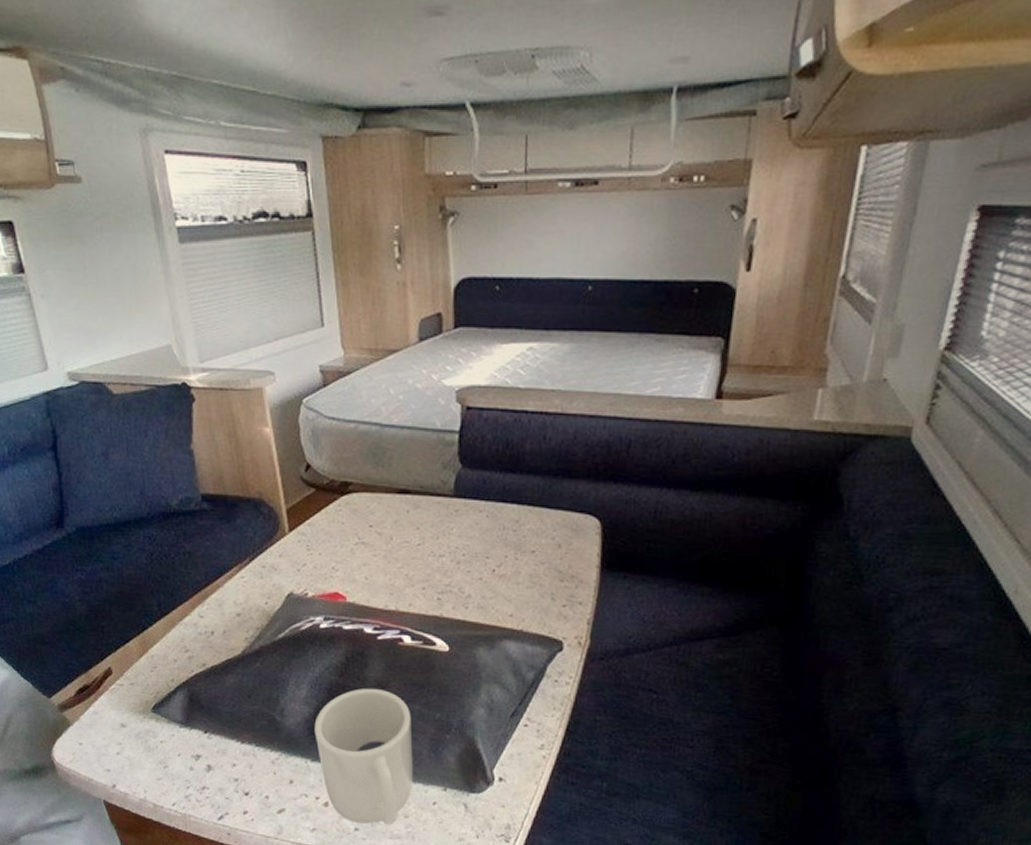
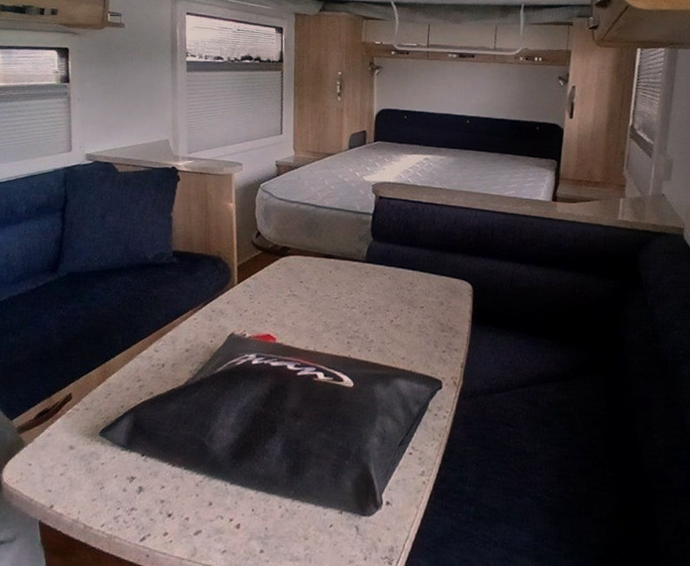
mug: present [314,688,414,825] -> none [236,417,319,548]

